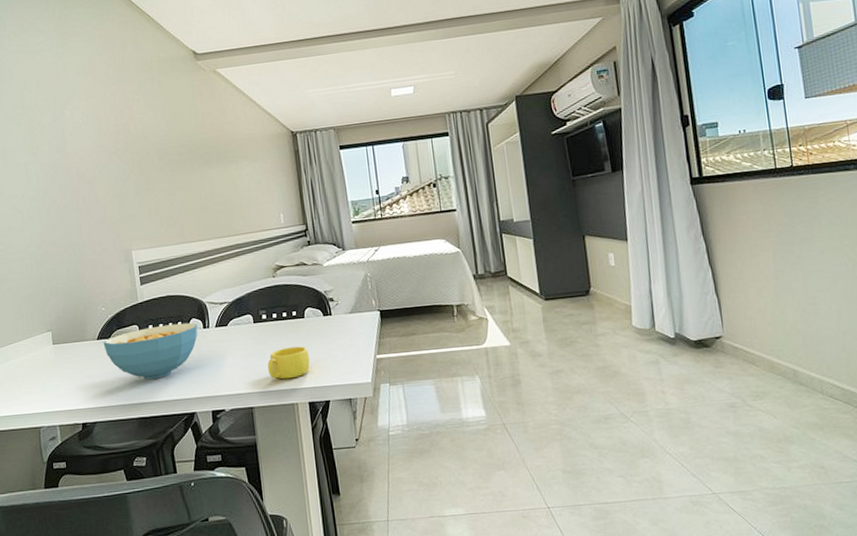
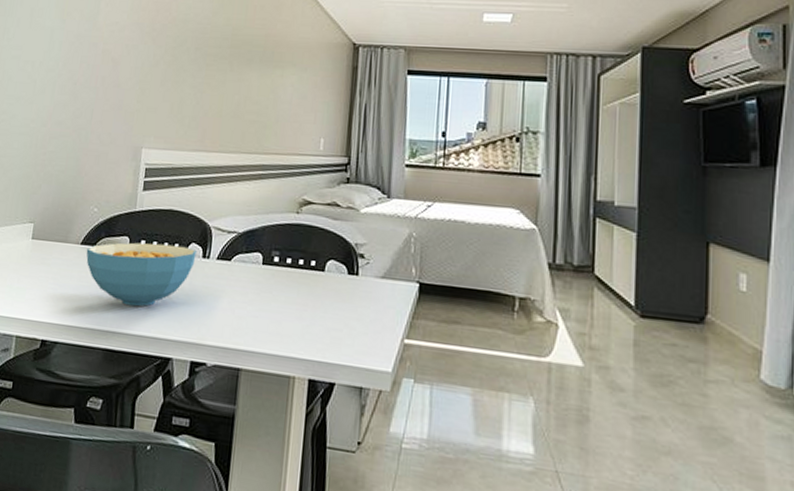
cup: present [267,346,310,380] -> none [267,303,321,345]

